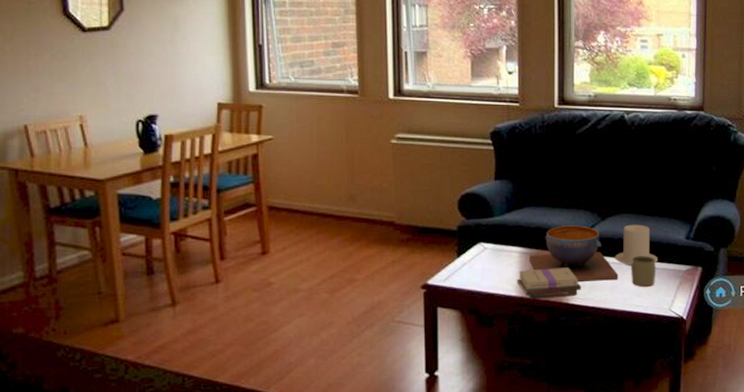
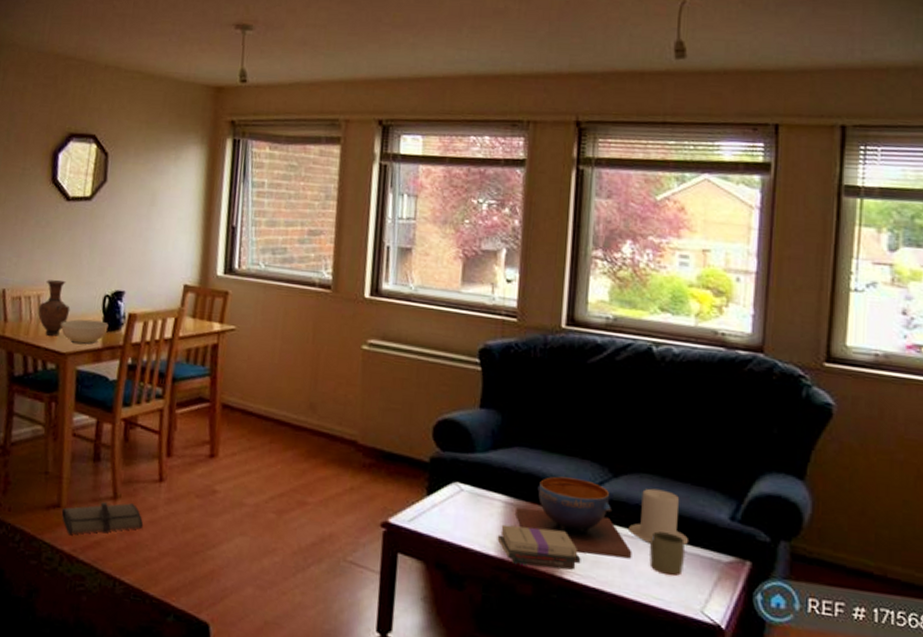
vase: none [67,110,102,165] -> present [38,279,70,336]
bowl: none [94,145,145,169] -> present [60,319,109,344]
tool roll: none [120,307,206,344] -> present [61,502,144,535]

